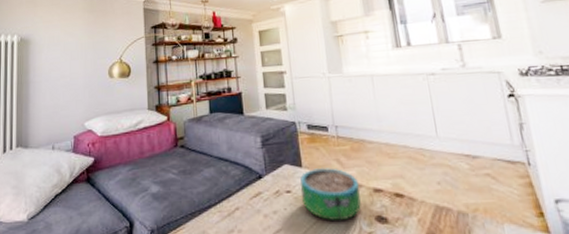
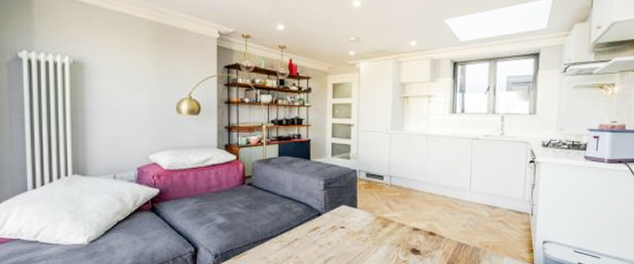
decorative bowl: present [300,167,361,222] -> none [353,209,403,252]

